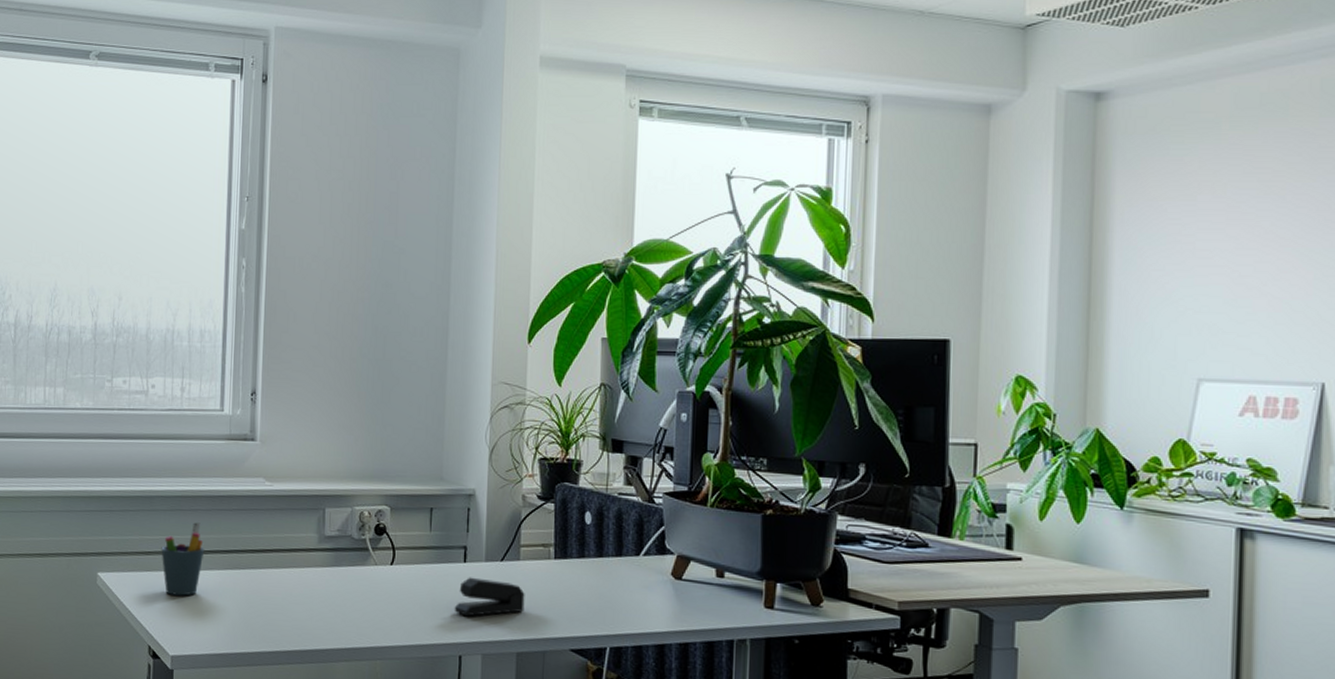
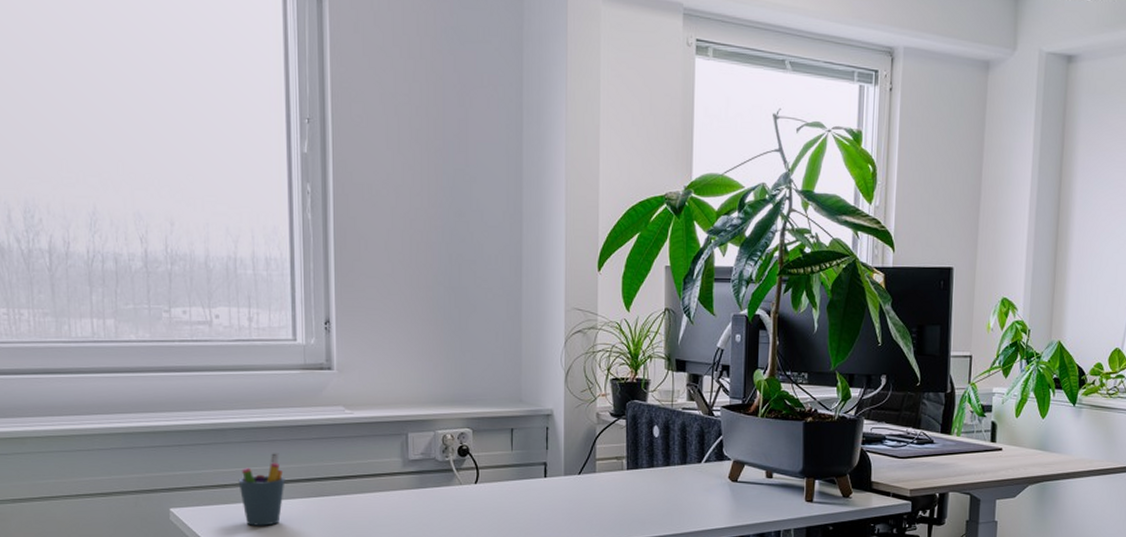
stapler: present [454,577,525,617] -> none [536,490,601,527]

